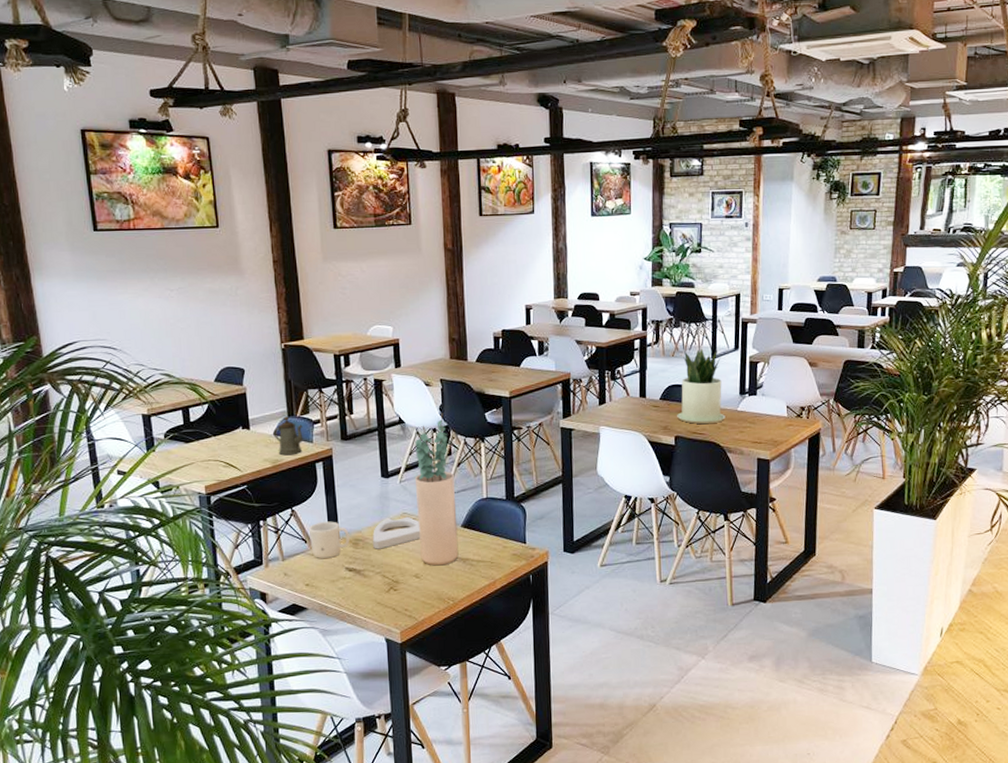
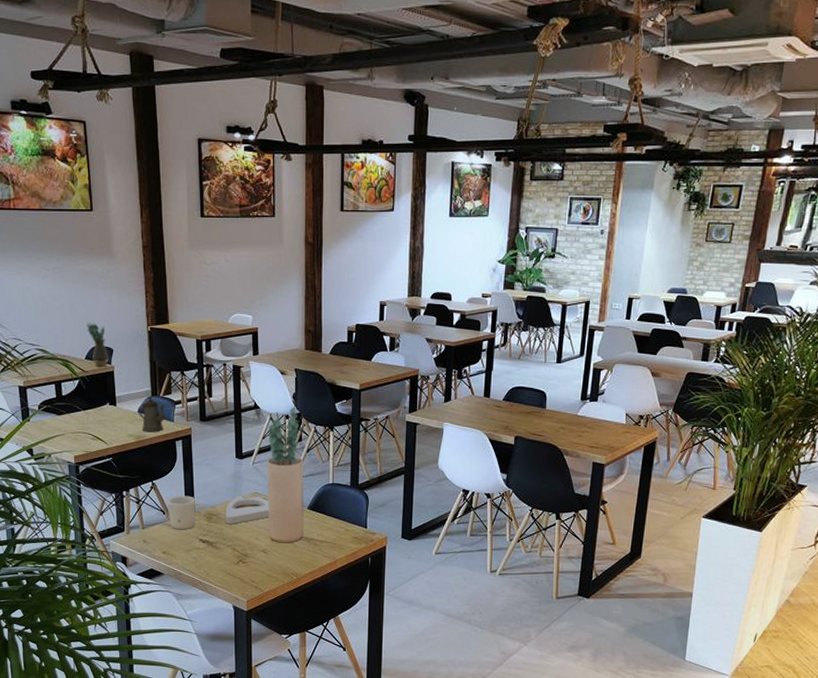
vase: none [215,342,240,389] -> present [87,322,109,367]
planter: present [677,348,725,425] -> none [518,352,567,427]

